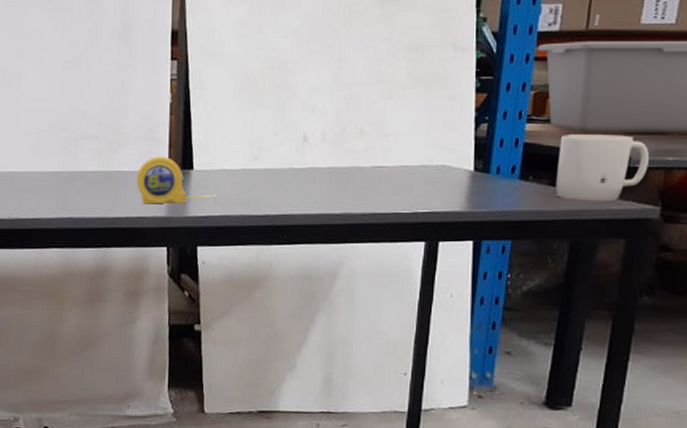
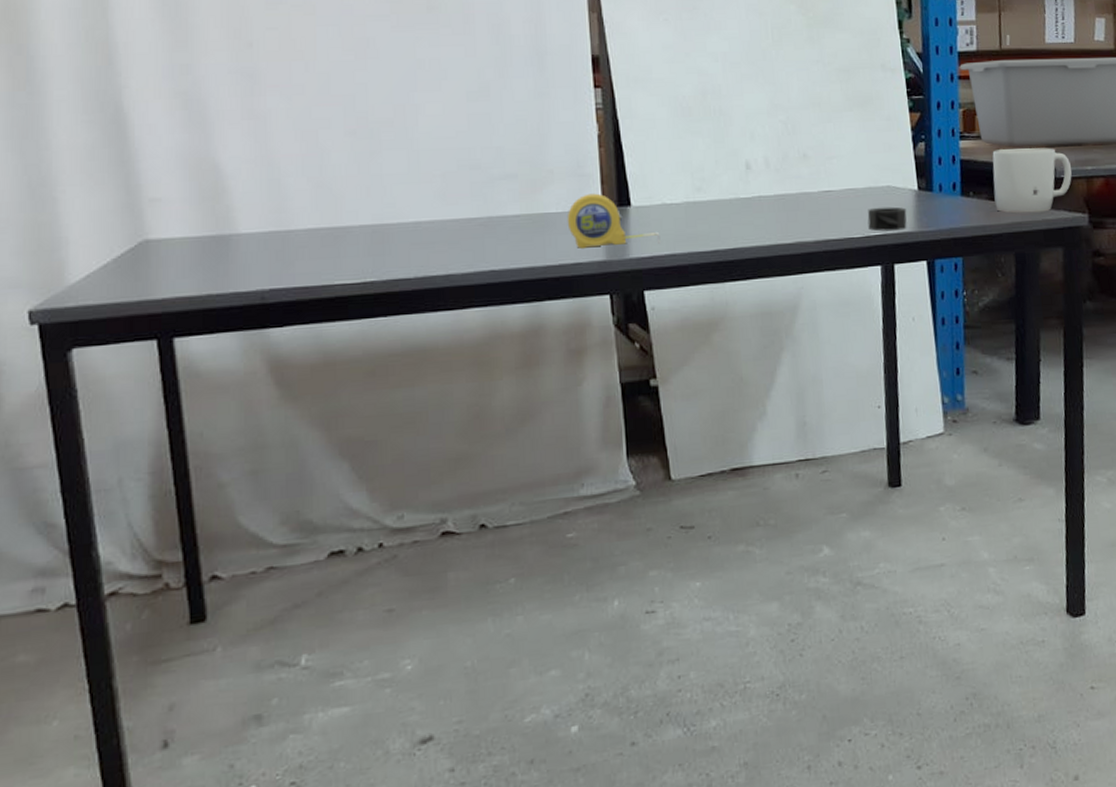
duct tape: none [417,185,459,210] -> present [867,206,907,232]

